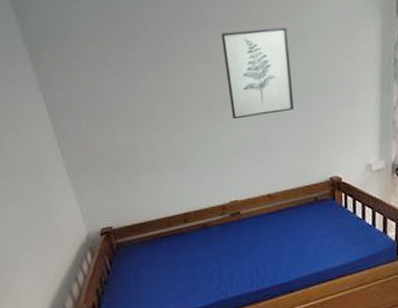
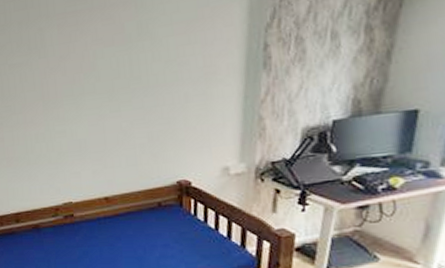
wall art: present [220,26,294,120] -> none [58,13,138,117]

